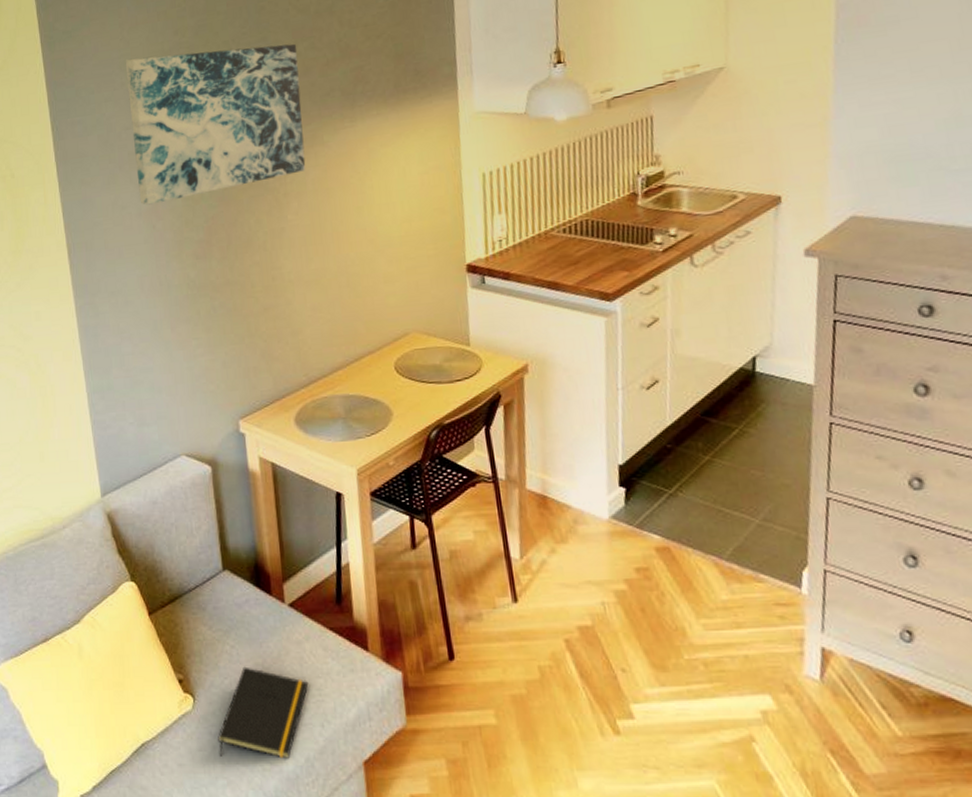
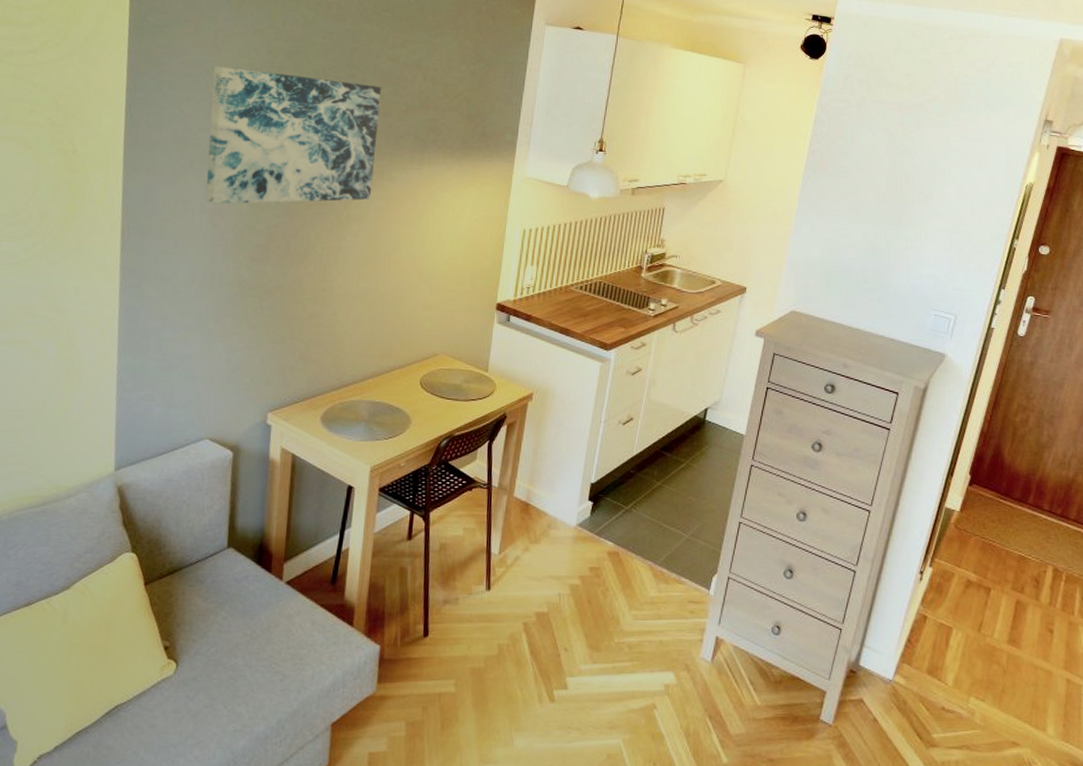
notepad: present [218,666,309,759] -> none [193,636,292,721]

